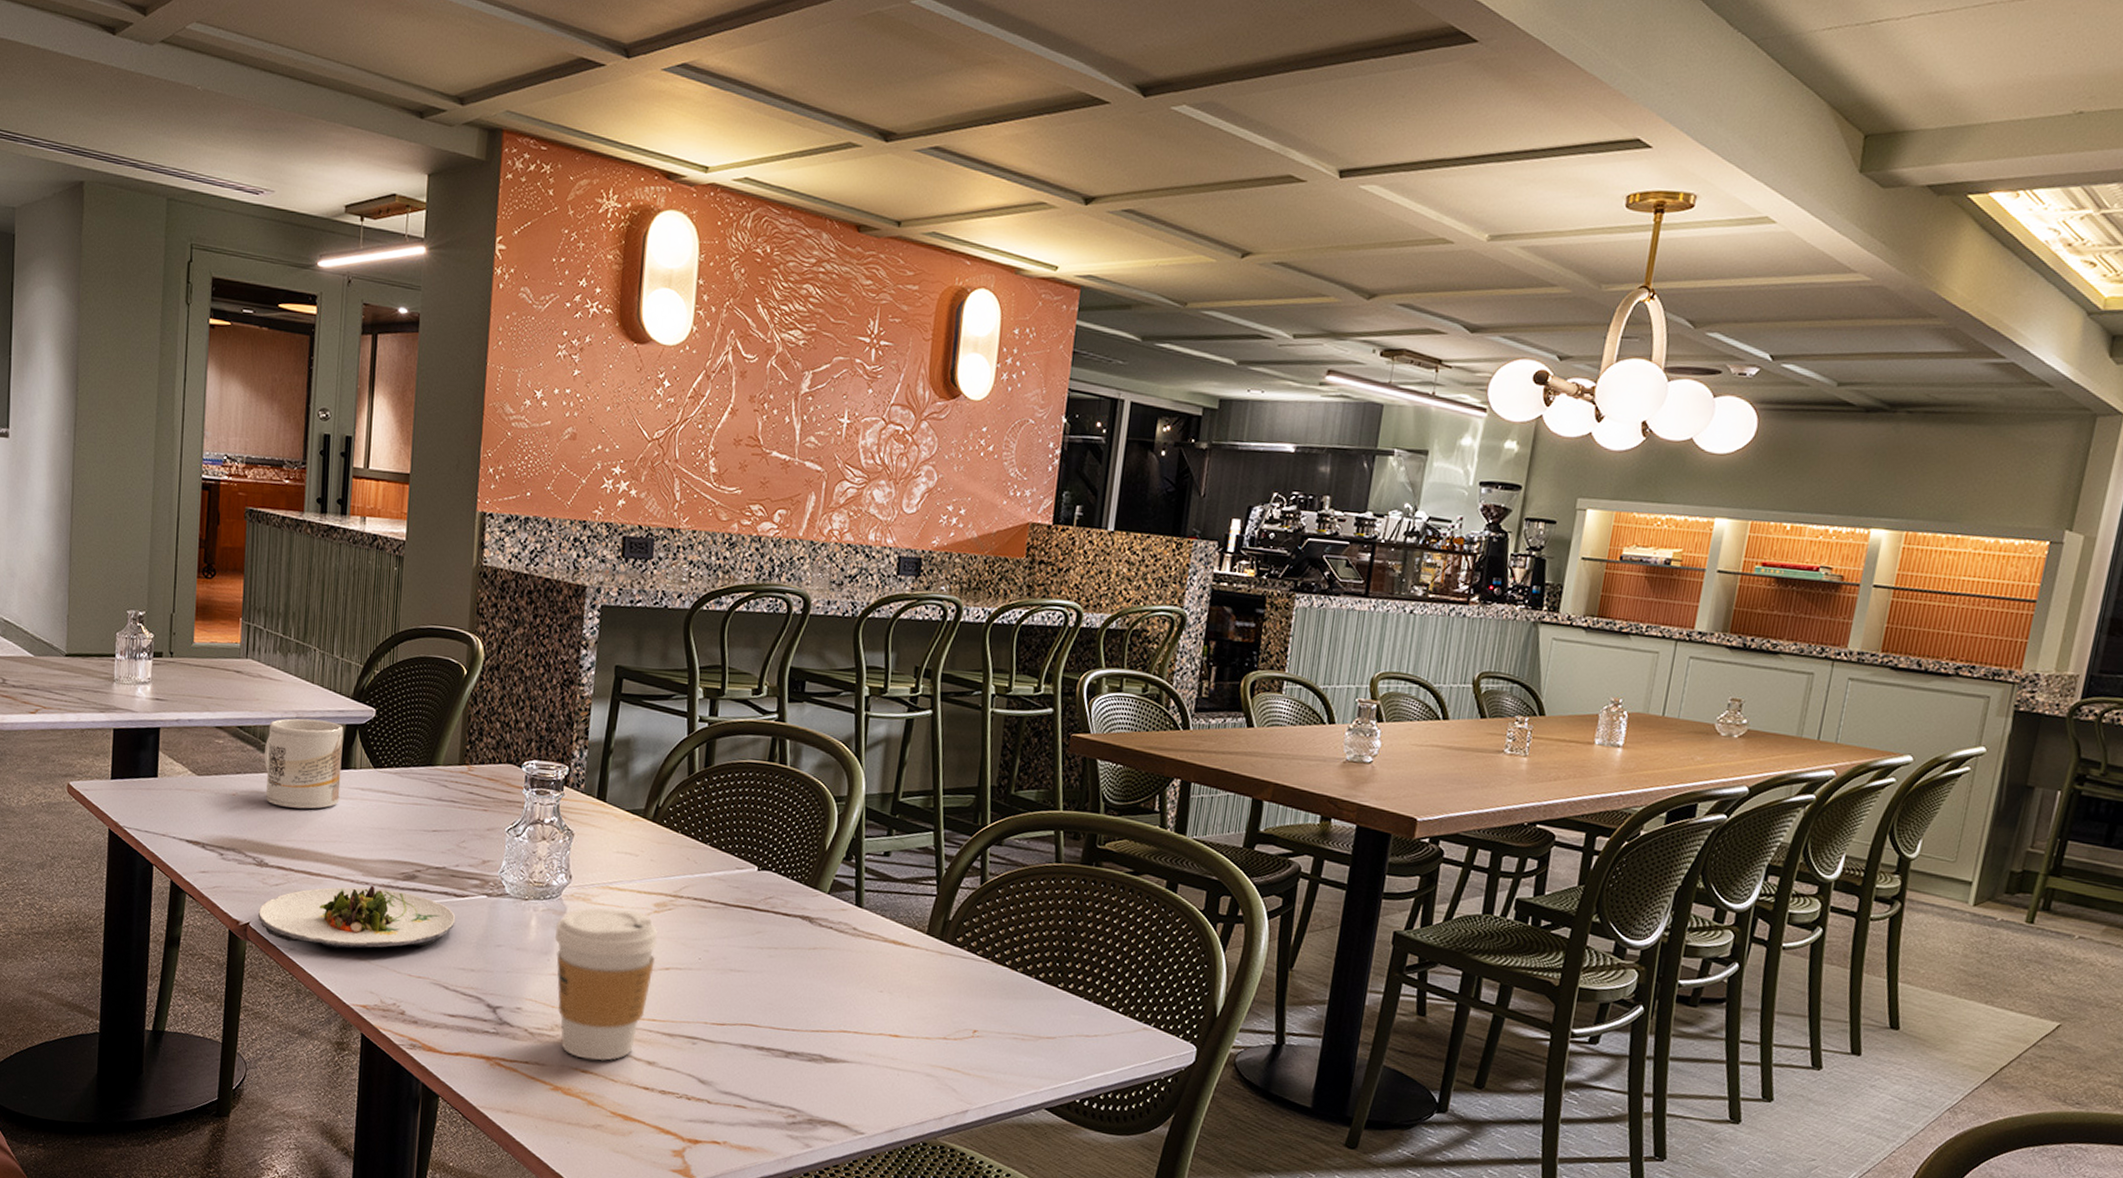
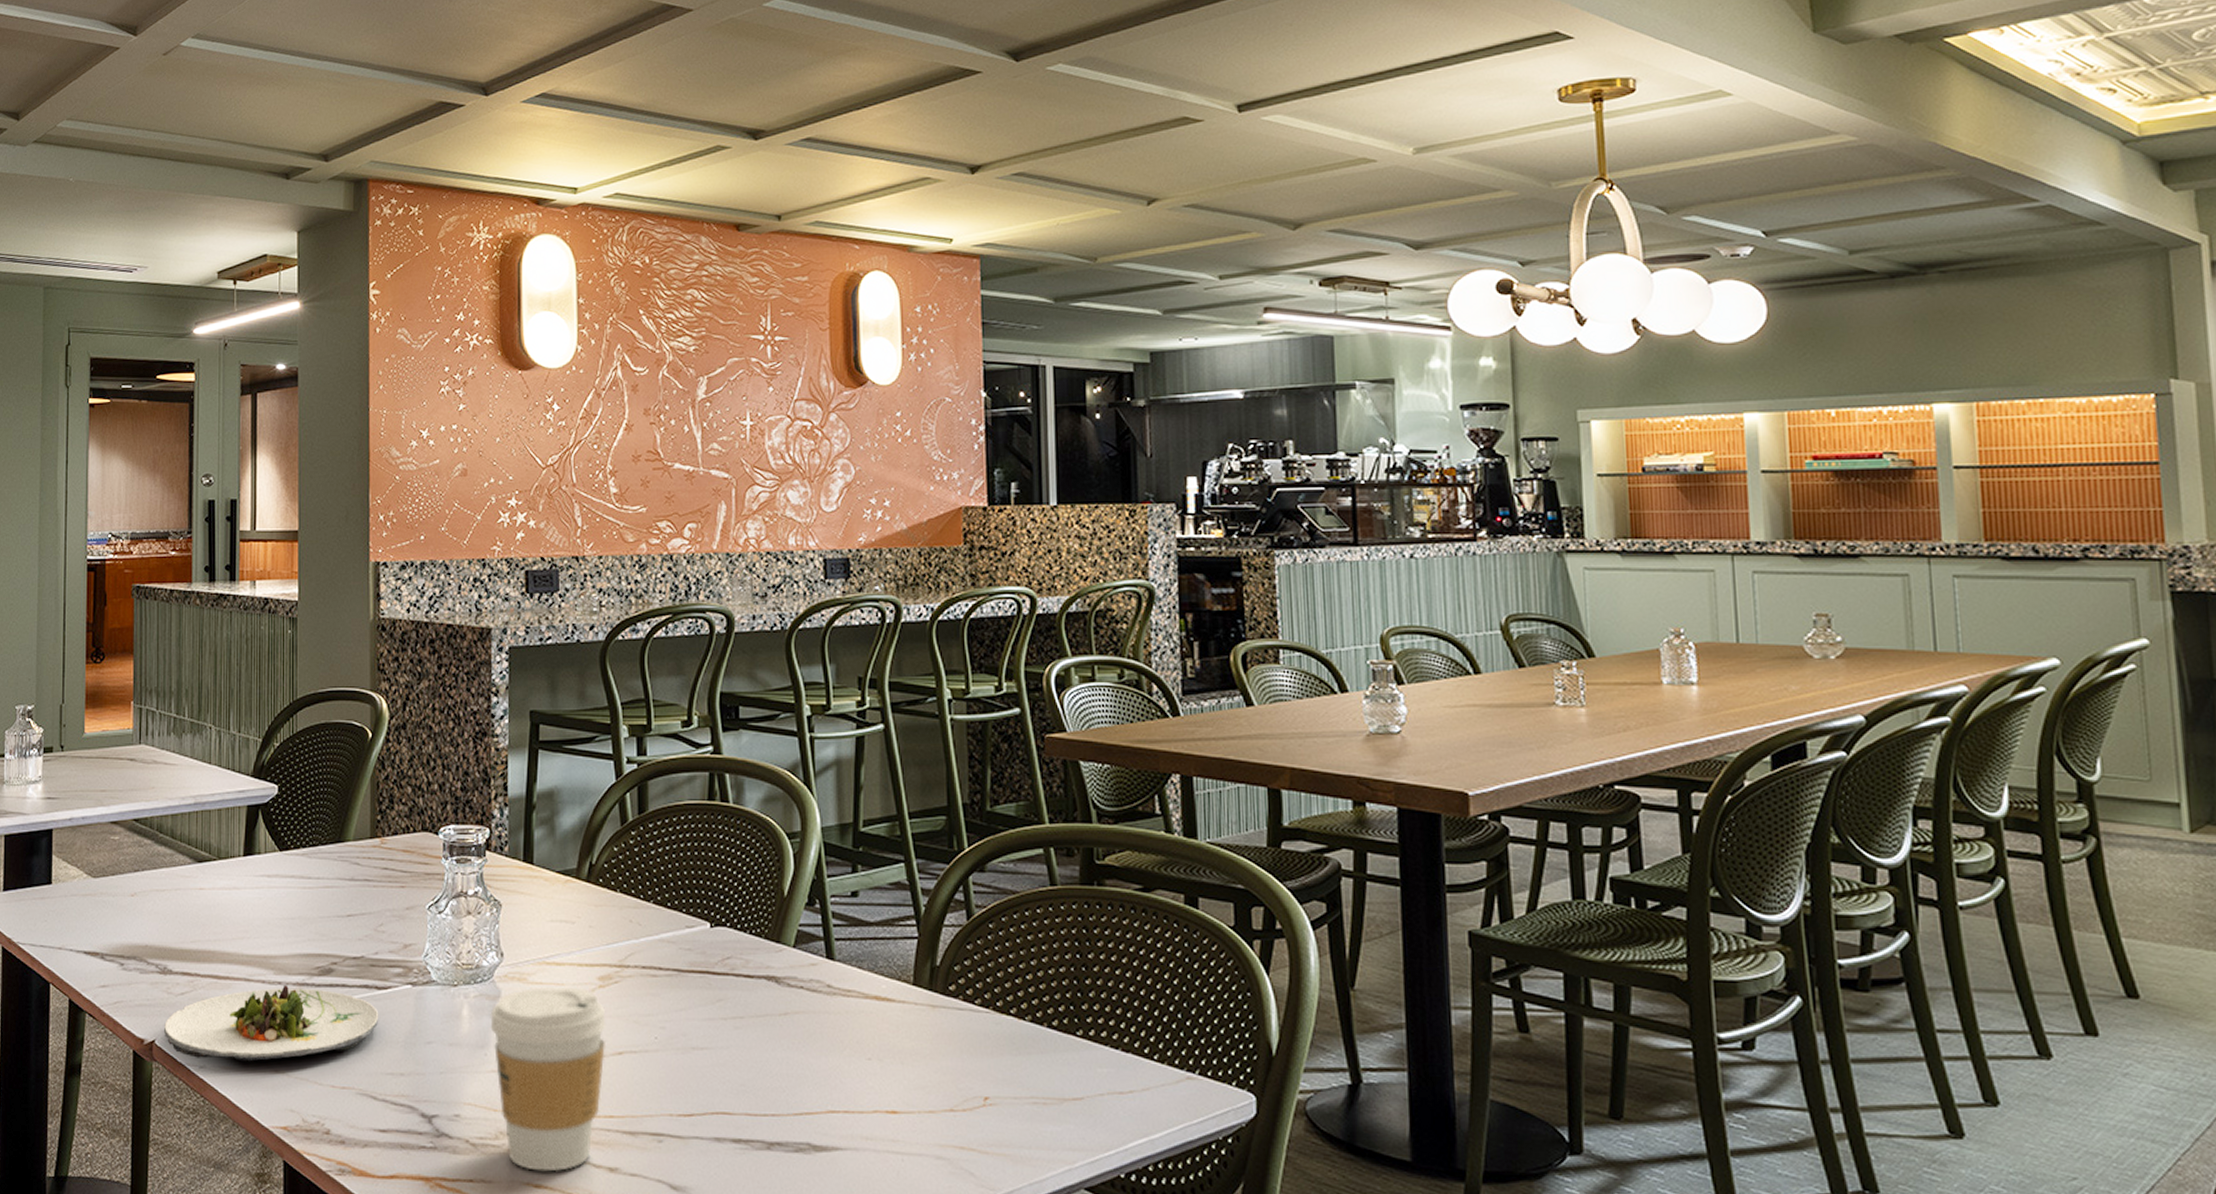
mug: present [264,718,344,809] -> none [163,803,245,904]

